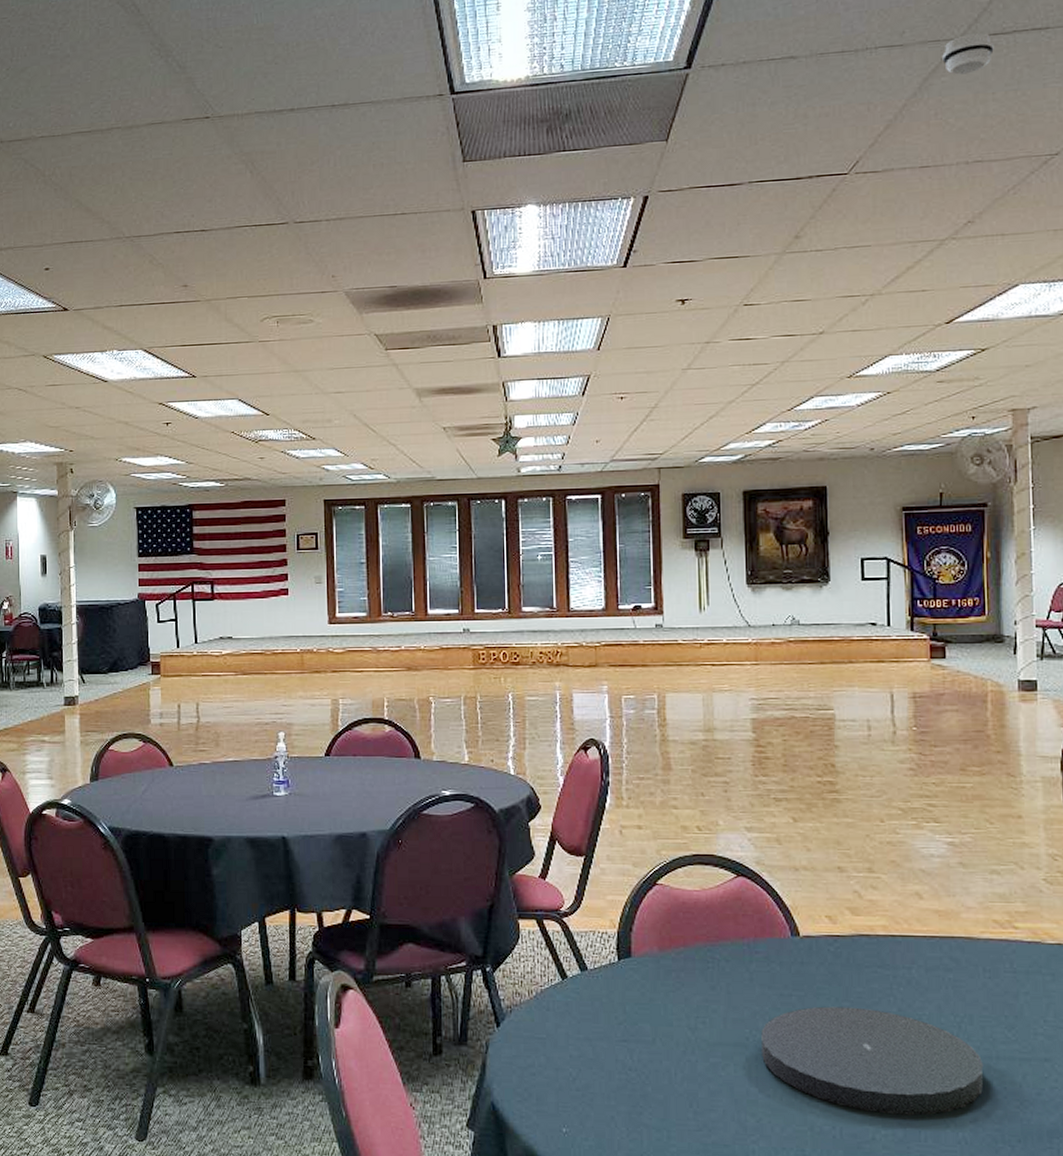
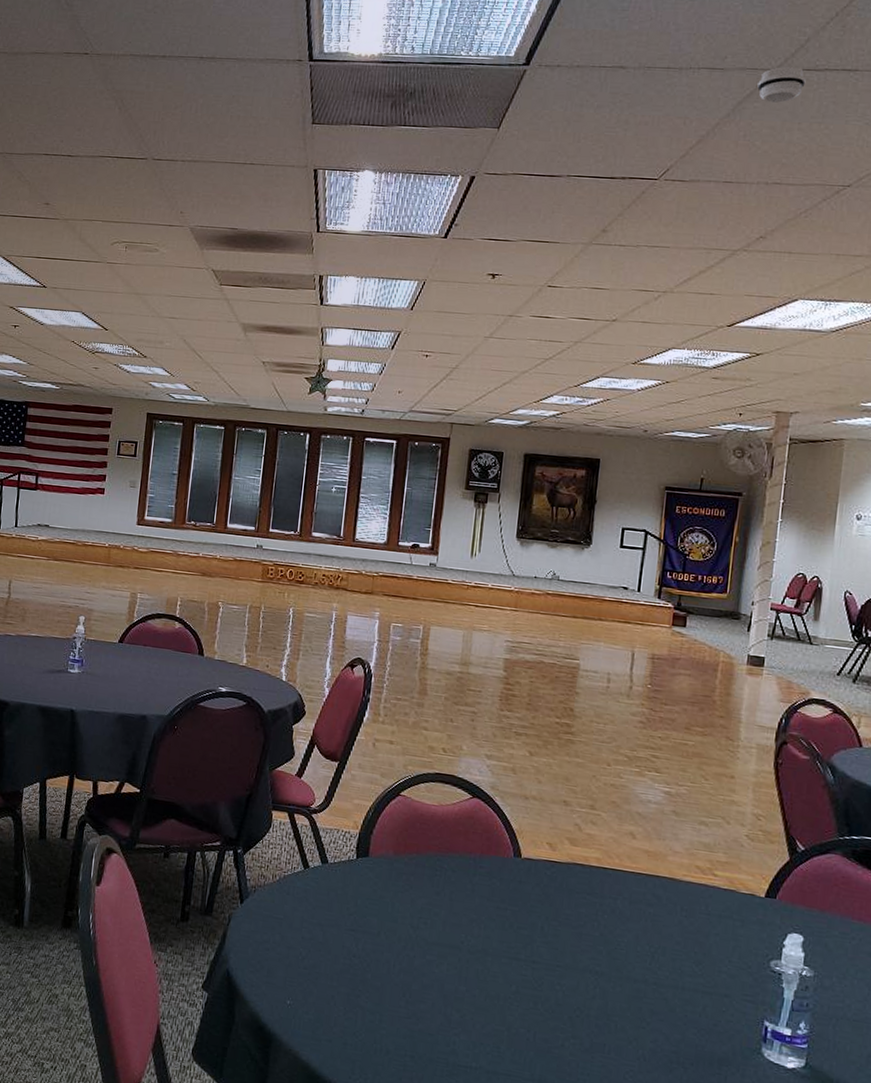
plate: present [761,1006,984,1116] -> none [473,922,670,1031]

